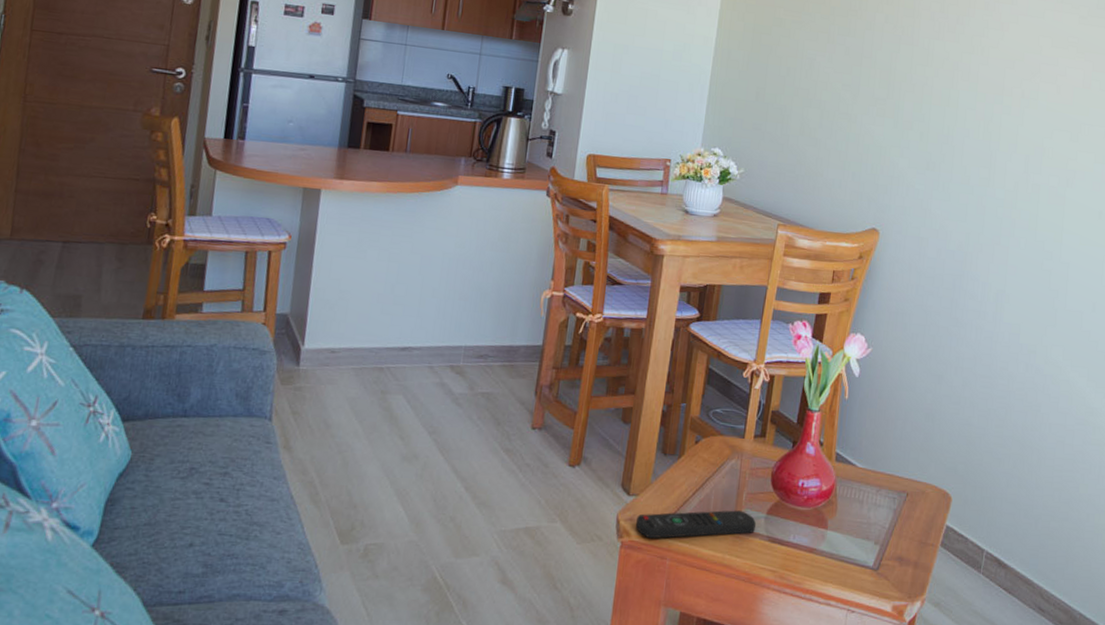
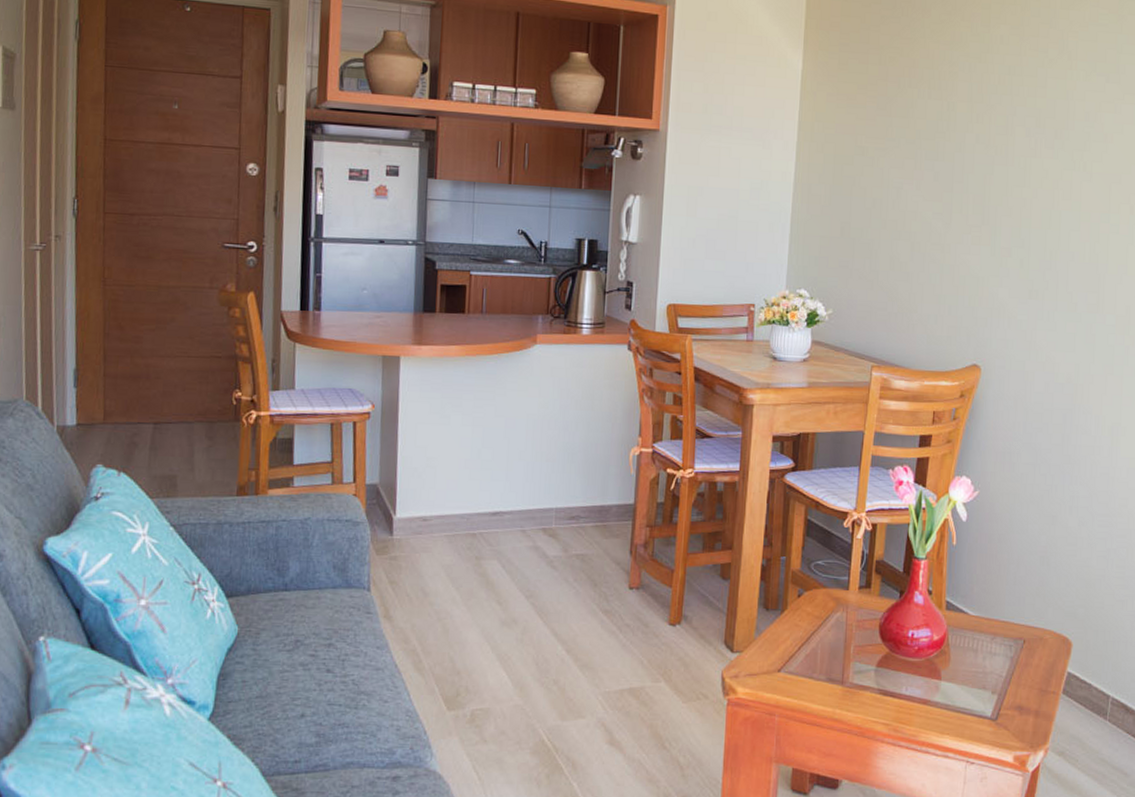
remote control: present [636,510,756,539] -> none [742,663,865,696]

